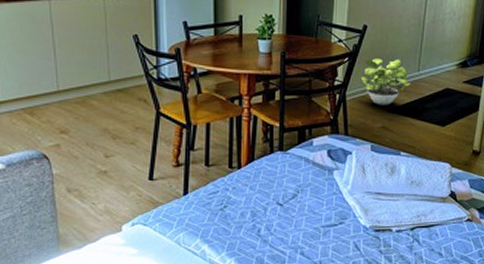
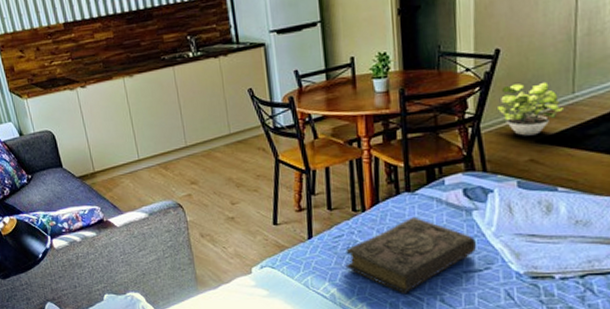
book: none [218,174,335,248] -> present [345,216,477,293]

